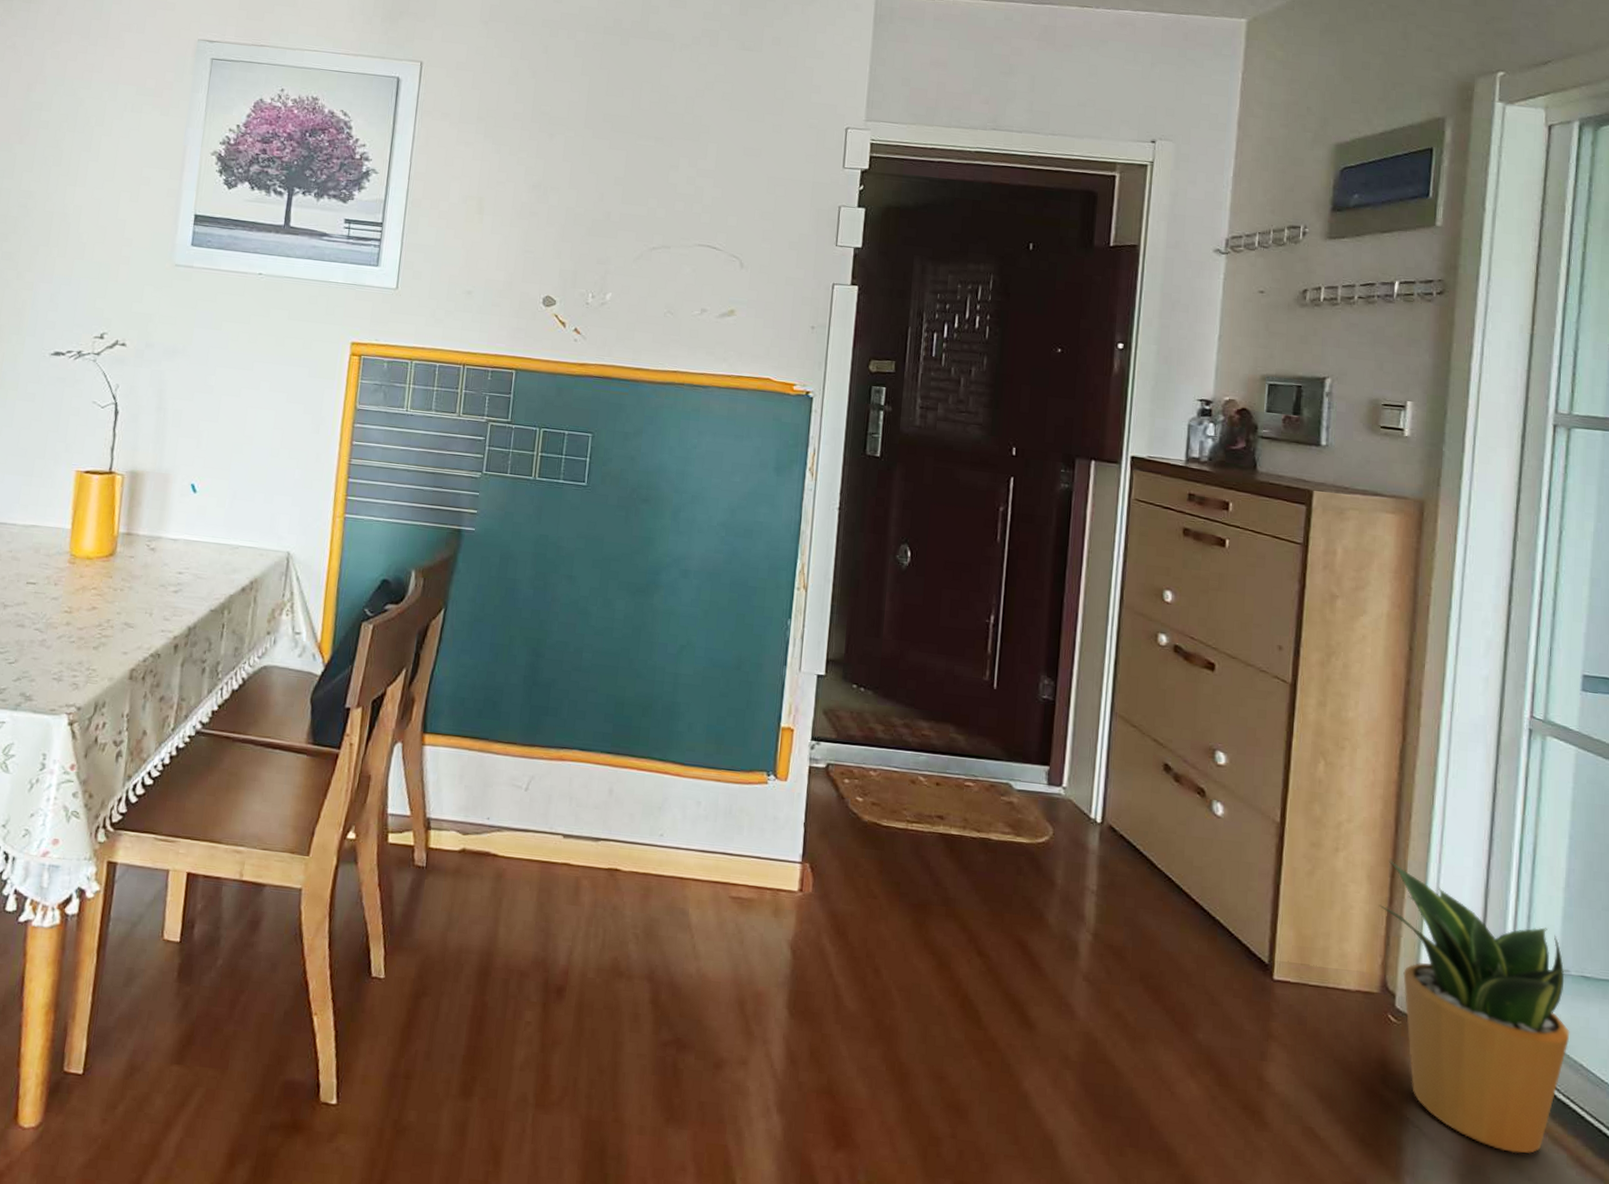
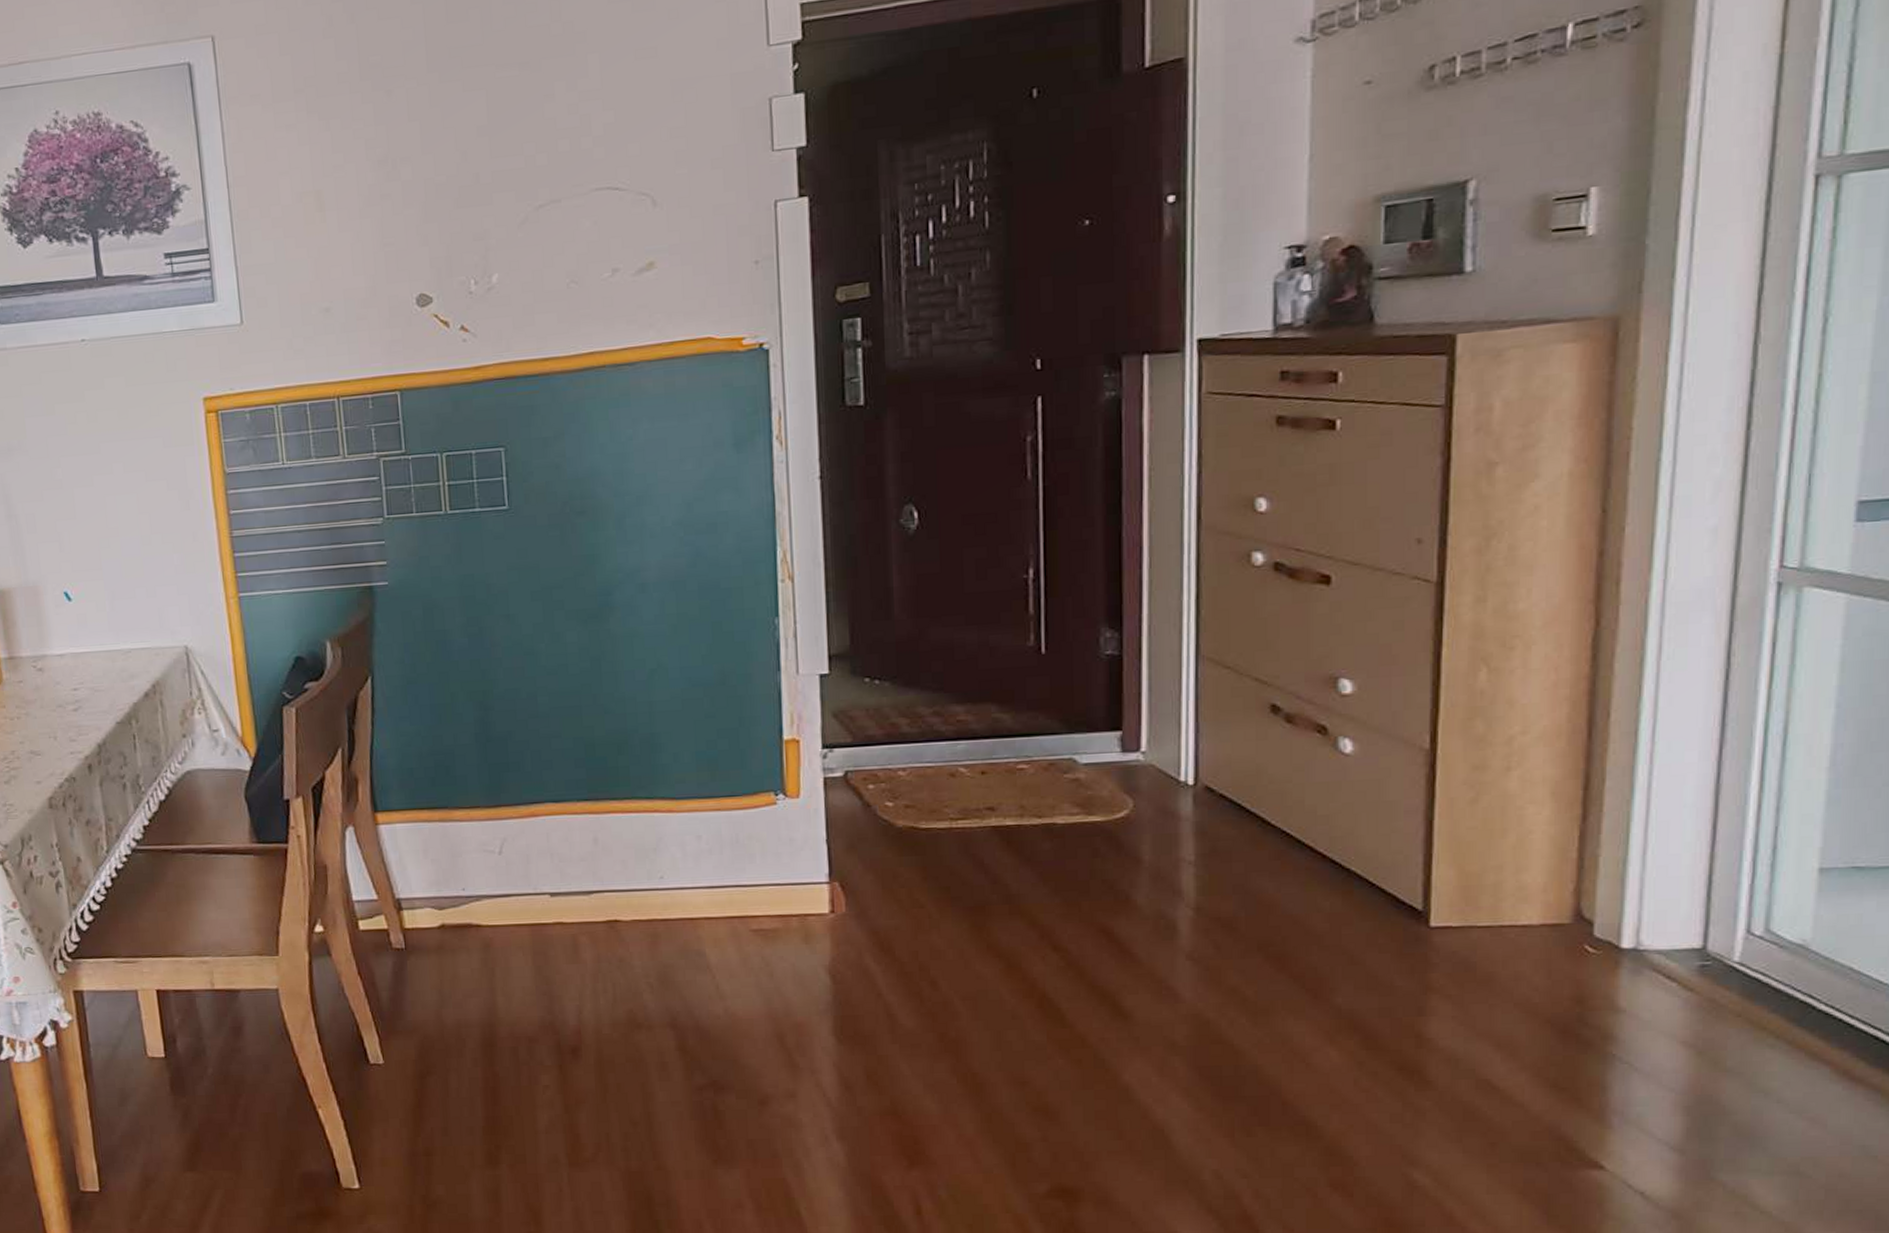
potted plant: present [1378,860,1571,1154] -> none [1567,771,1837,1077]

